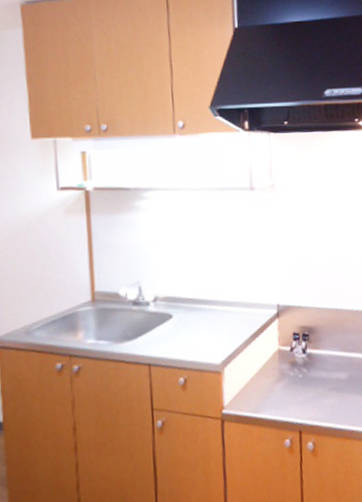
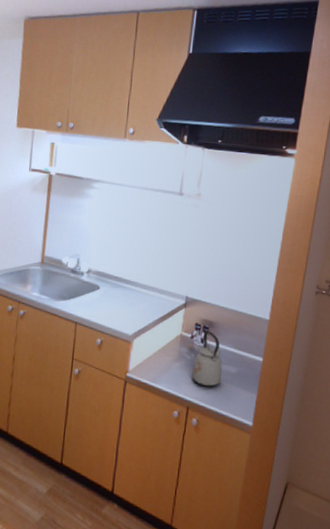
kettle: none [297,338,333,403] -> present [191,331,223,387]

